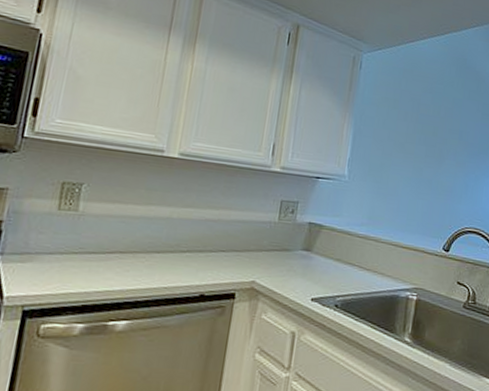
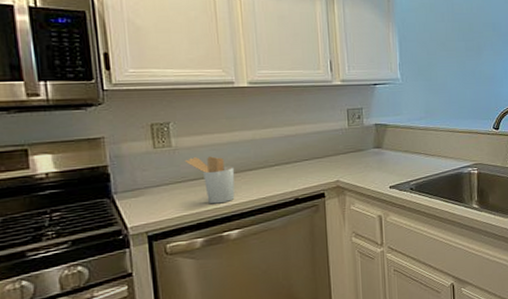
utensil holder: none [87,227,141,286] -> present [184,156,235,204]

